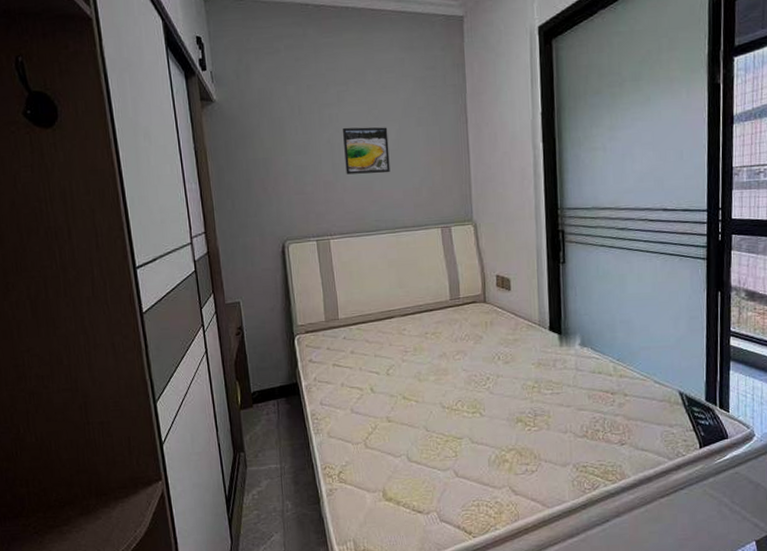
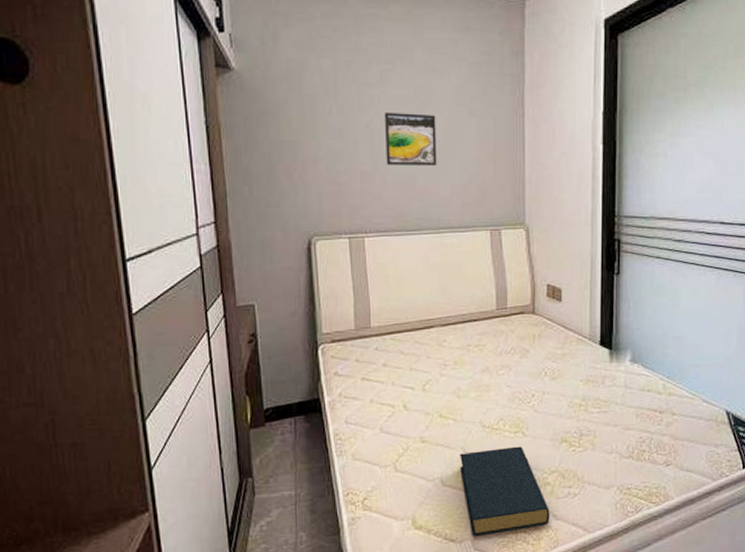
hardback book: none [423,425,510,508] -> present [460,446,550,536]

